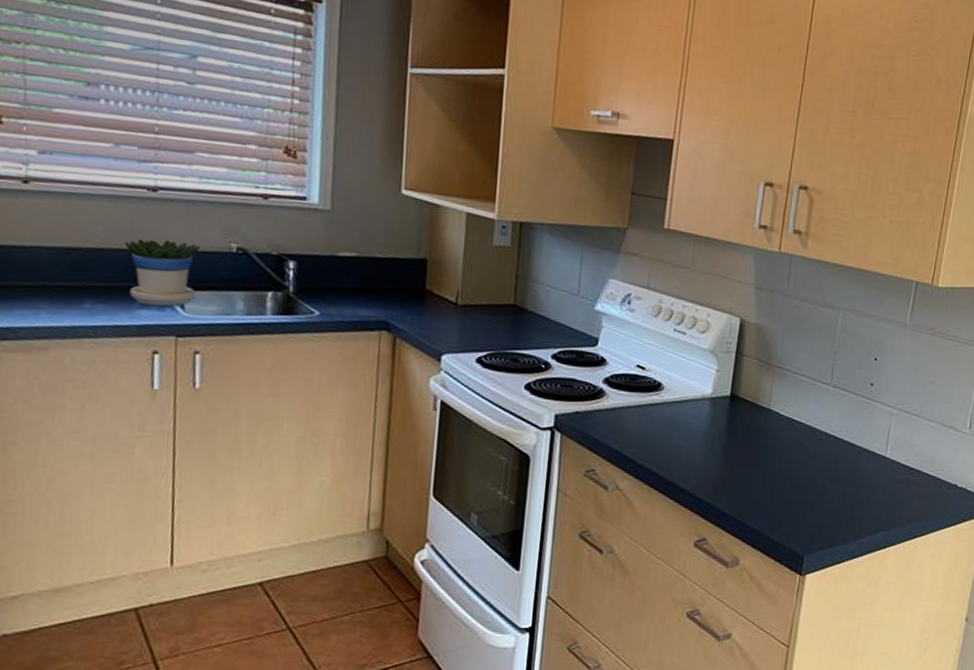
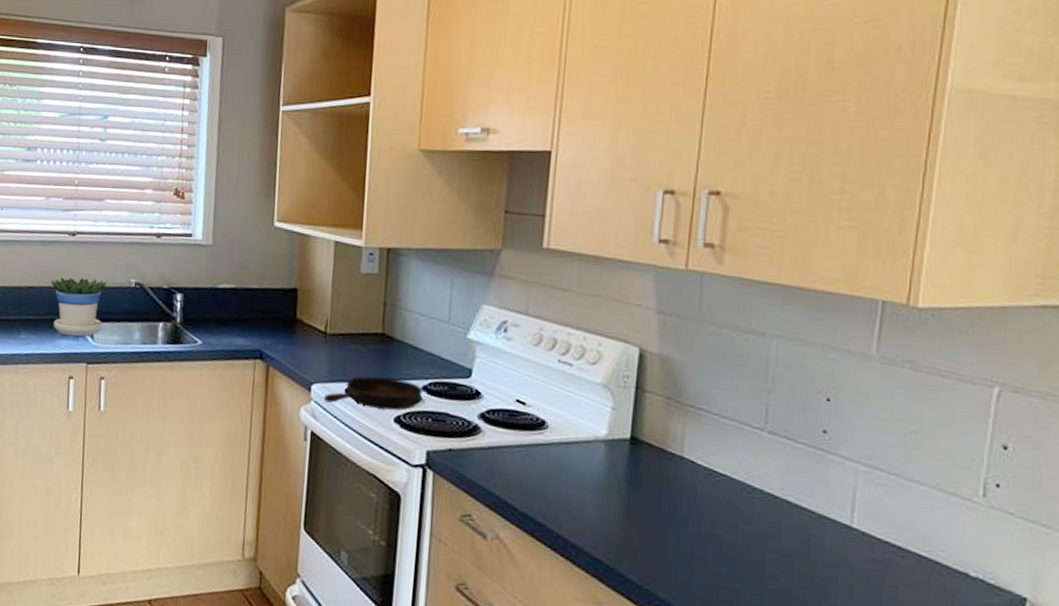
frying pan: none [454,346,553,378] -> present [324,376,423,410]

